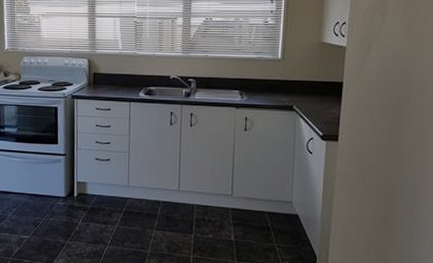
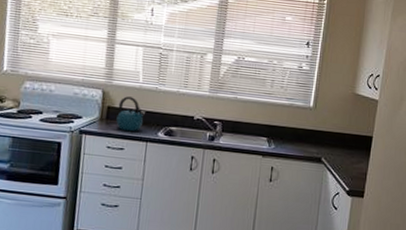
kettle: none [102,63,127,94] -> present [116,96,146,132]

